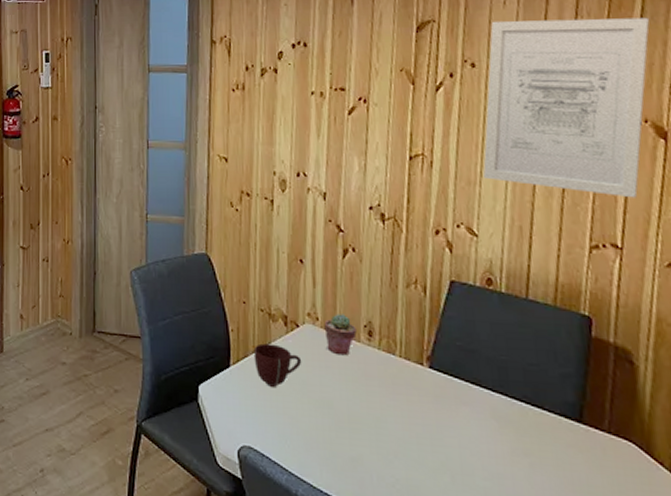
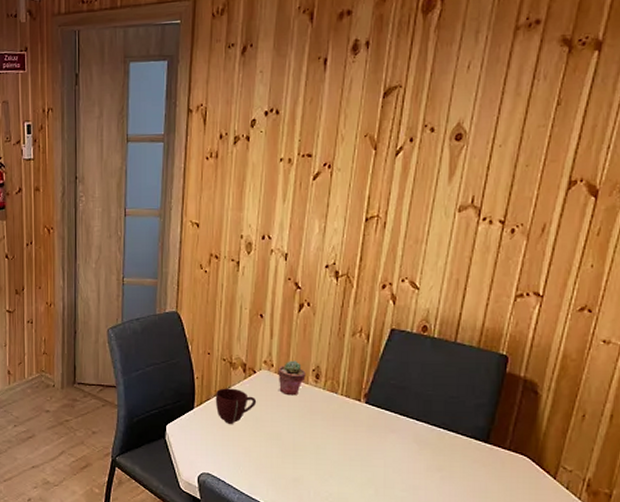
wall art: present [483,17,650,198] -> none [431,80,601,251]

